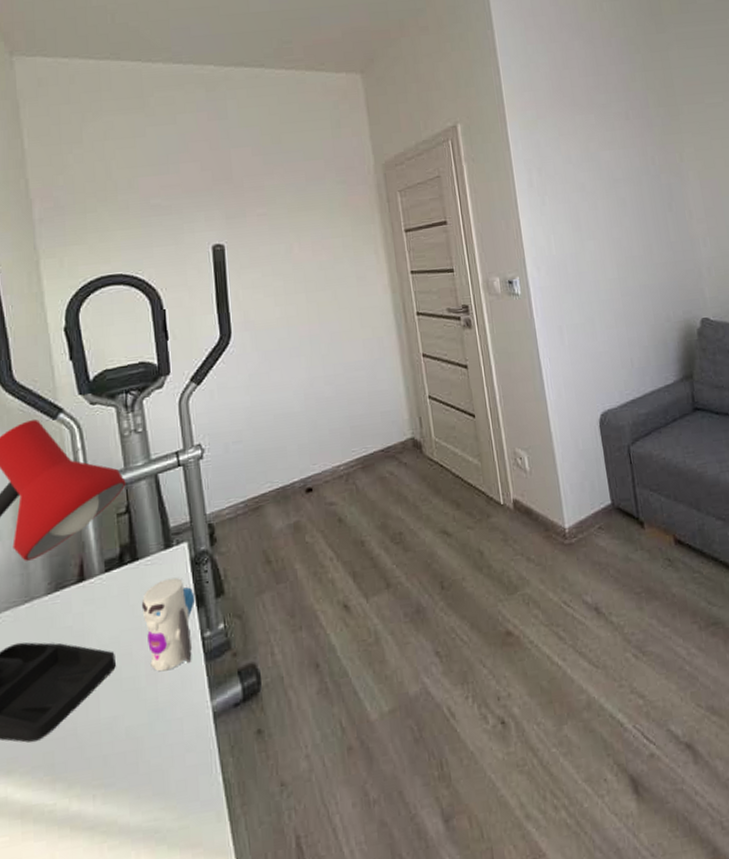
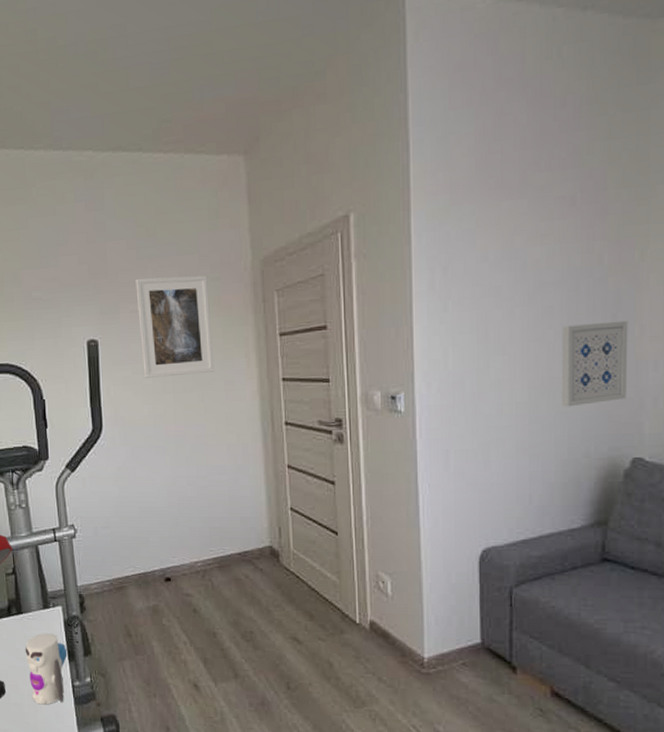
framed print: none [262,179,346,280] -> present [135,275,215,378]
wall art: none [634,207,689,281] -> present [561,320,628,407]

